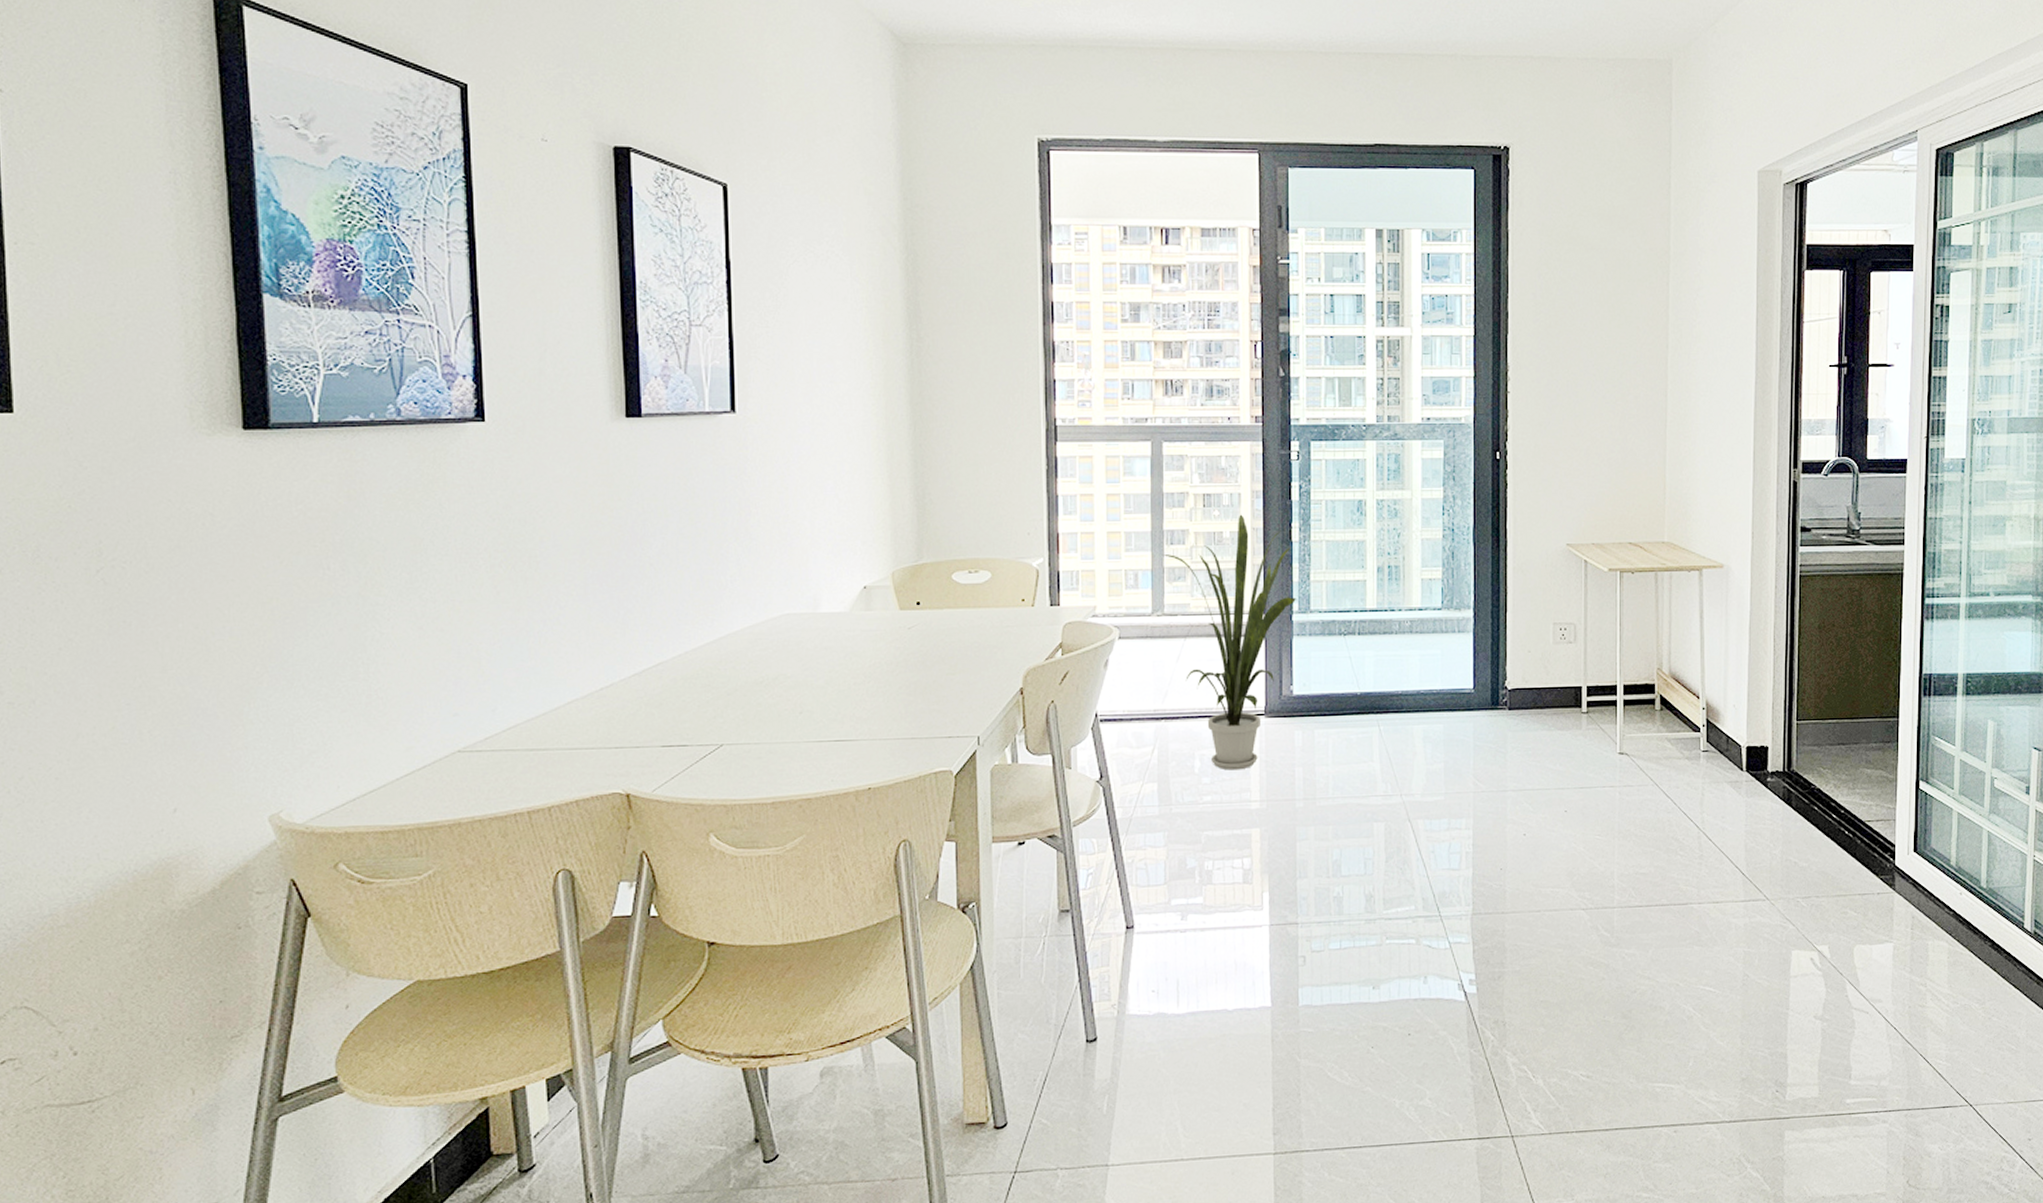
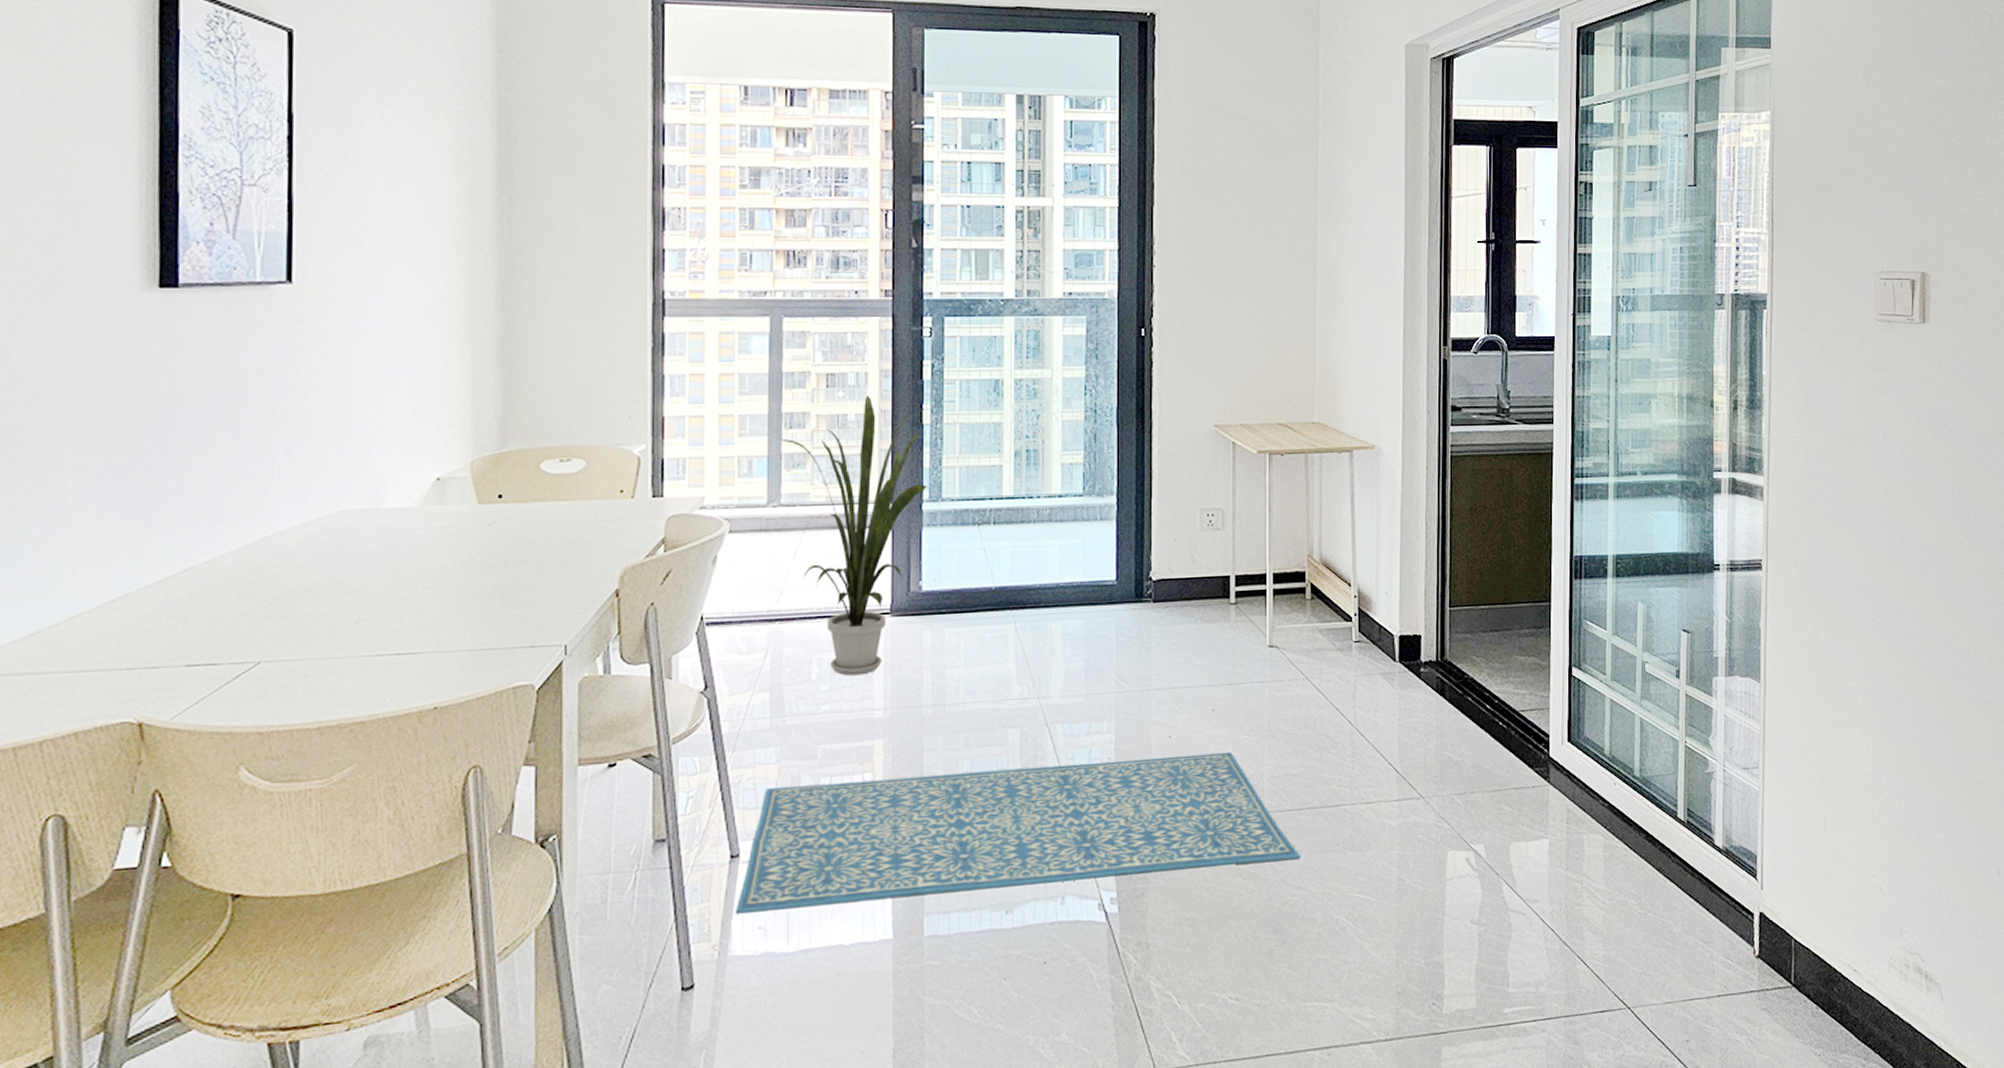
rug: none [1131,850,1650,978] -> present [735,751,1301,914]

